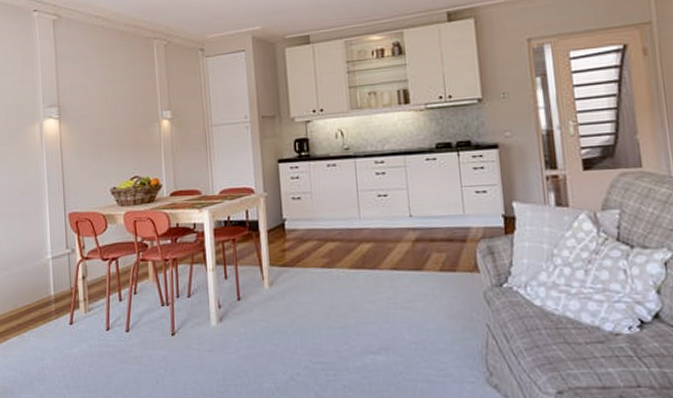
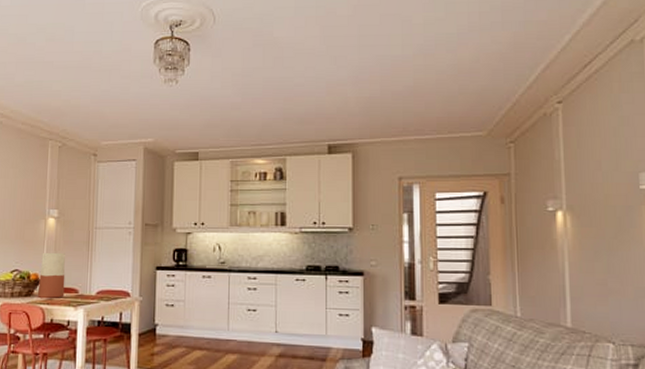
vase: none [159,155,187,204] -> present [37,253,66,299]

